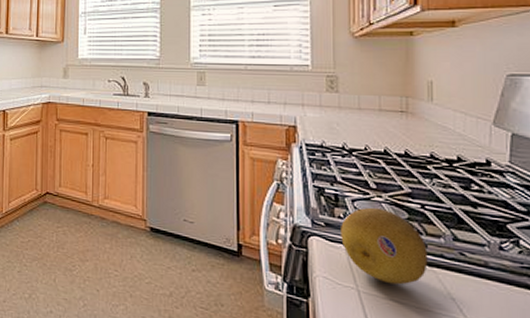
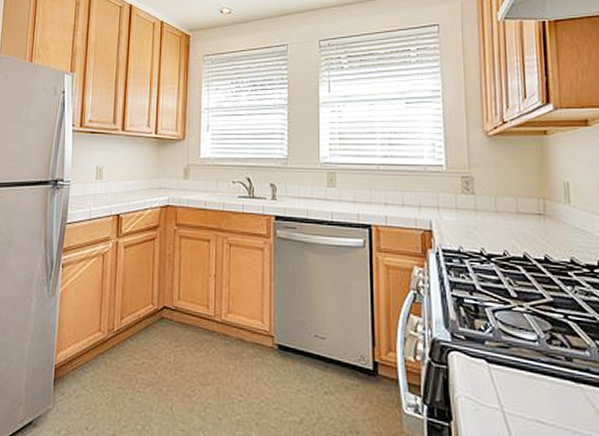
fruit: present [341,207,428,285] -> none [482,318,574,404]

